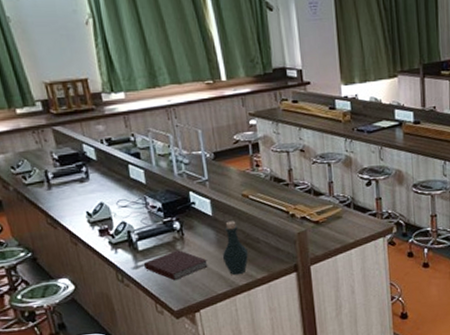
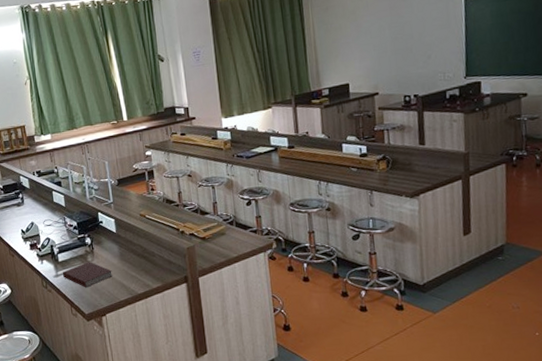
bottle: present [222,221,248,275] -> none [124,237,146,285]

